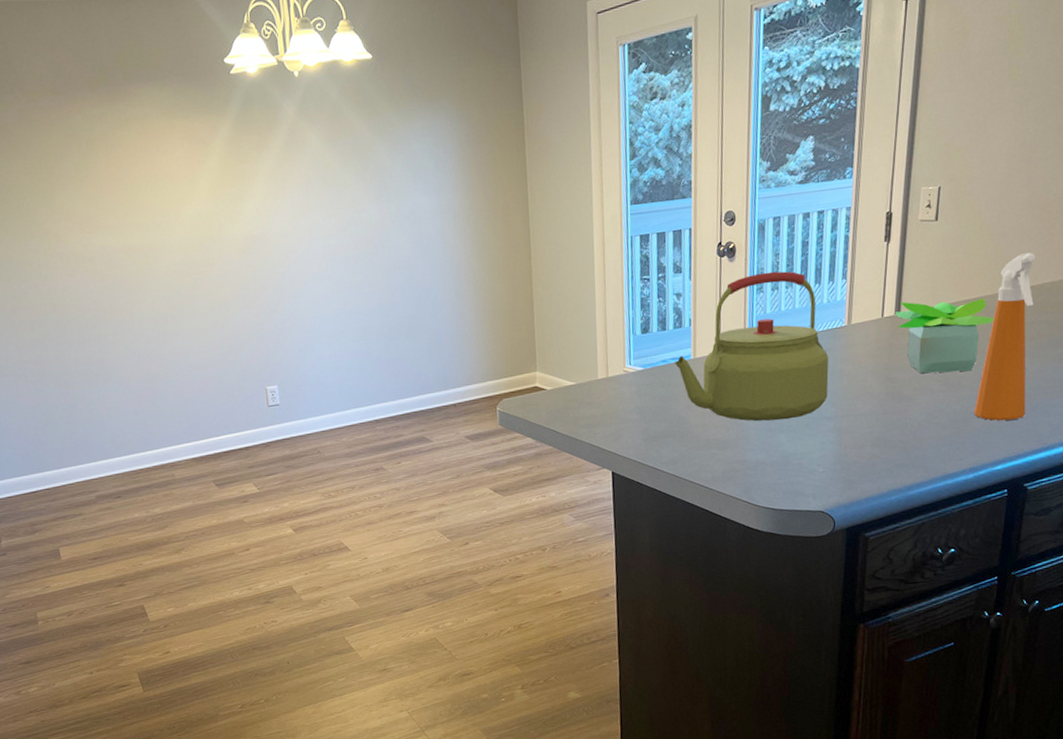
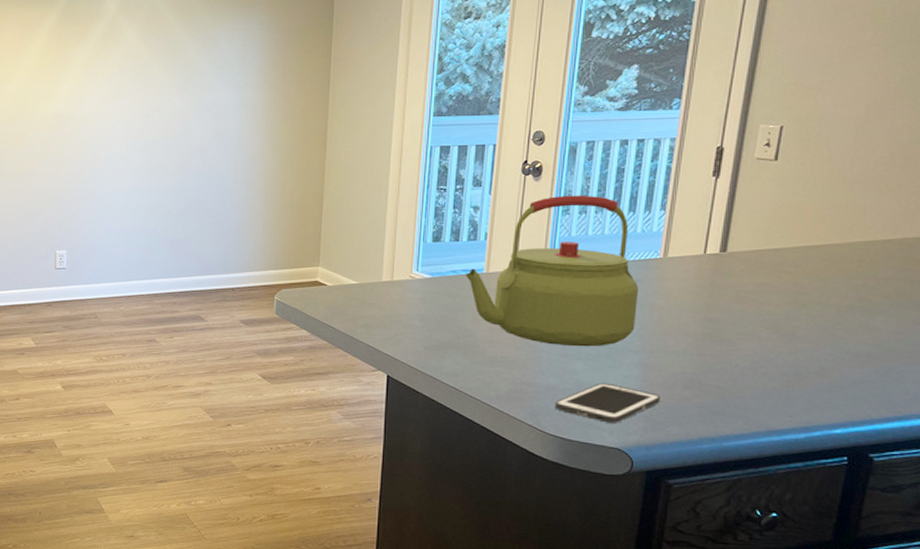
cell phone: none [764,451,854,489] -> present [554,382,660,423]
potted plant: present [895,298,995,374] -> none [720,240,842,322]
spray bottle: present [973,252,1036,421] -> none [809,204,897,381]

